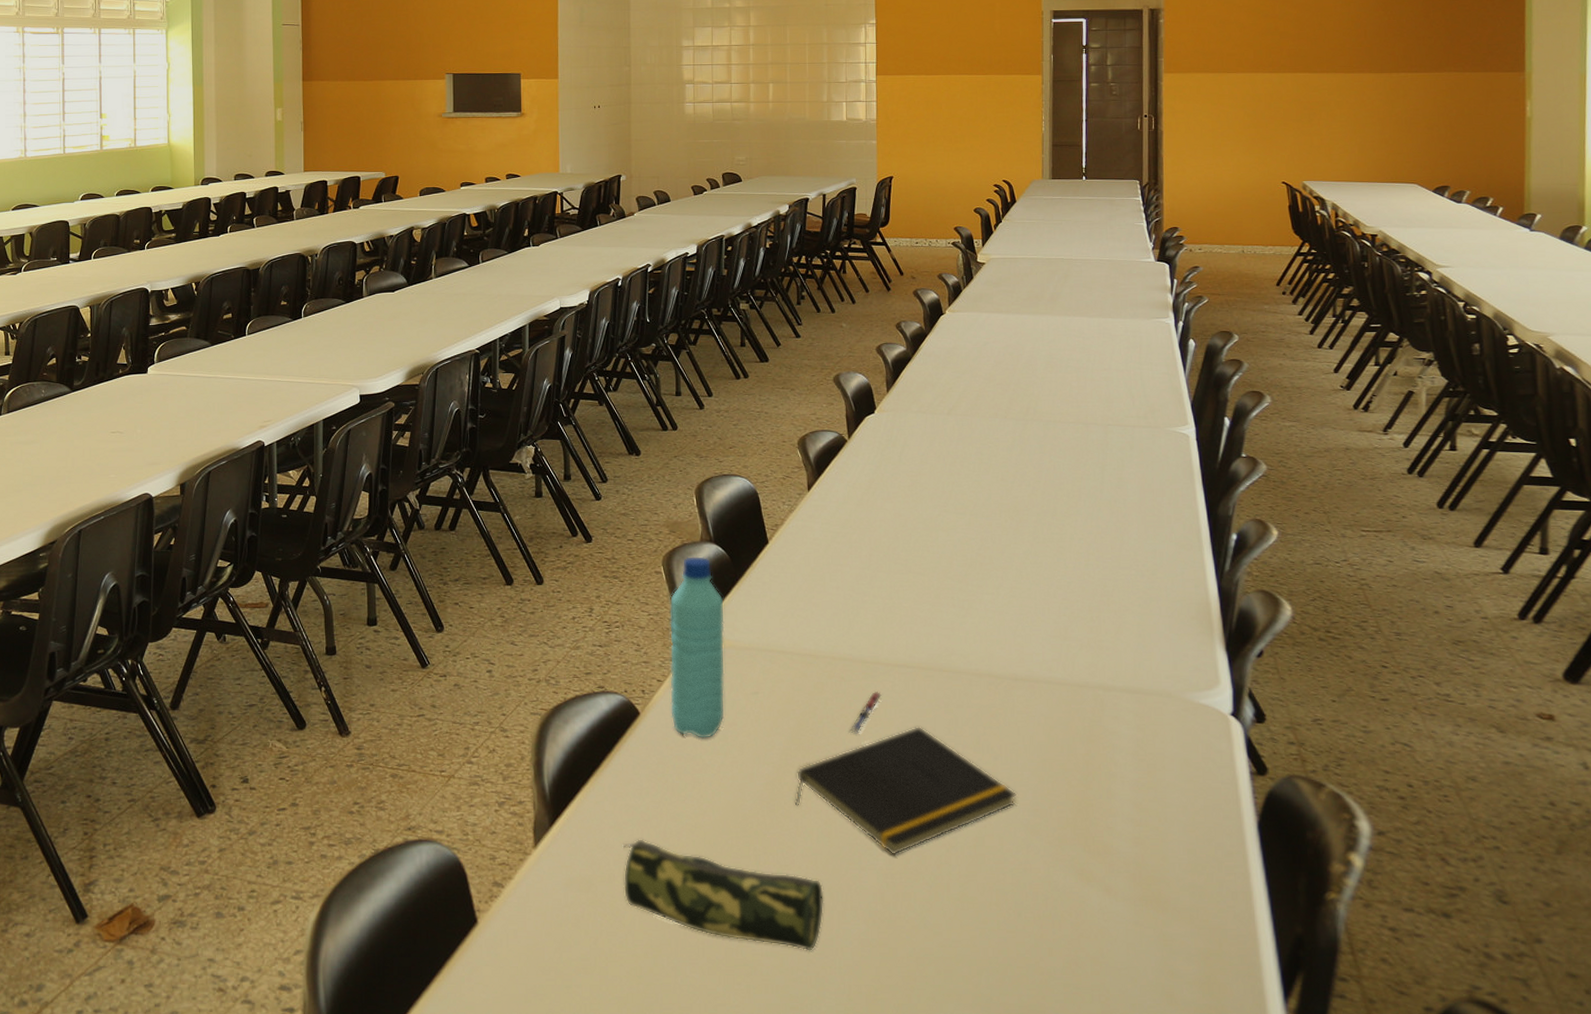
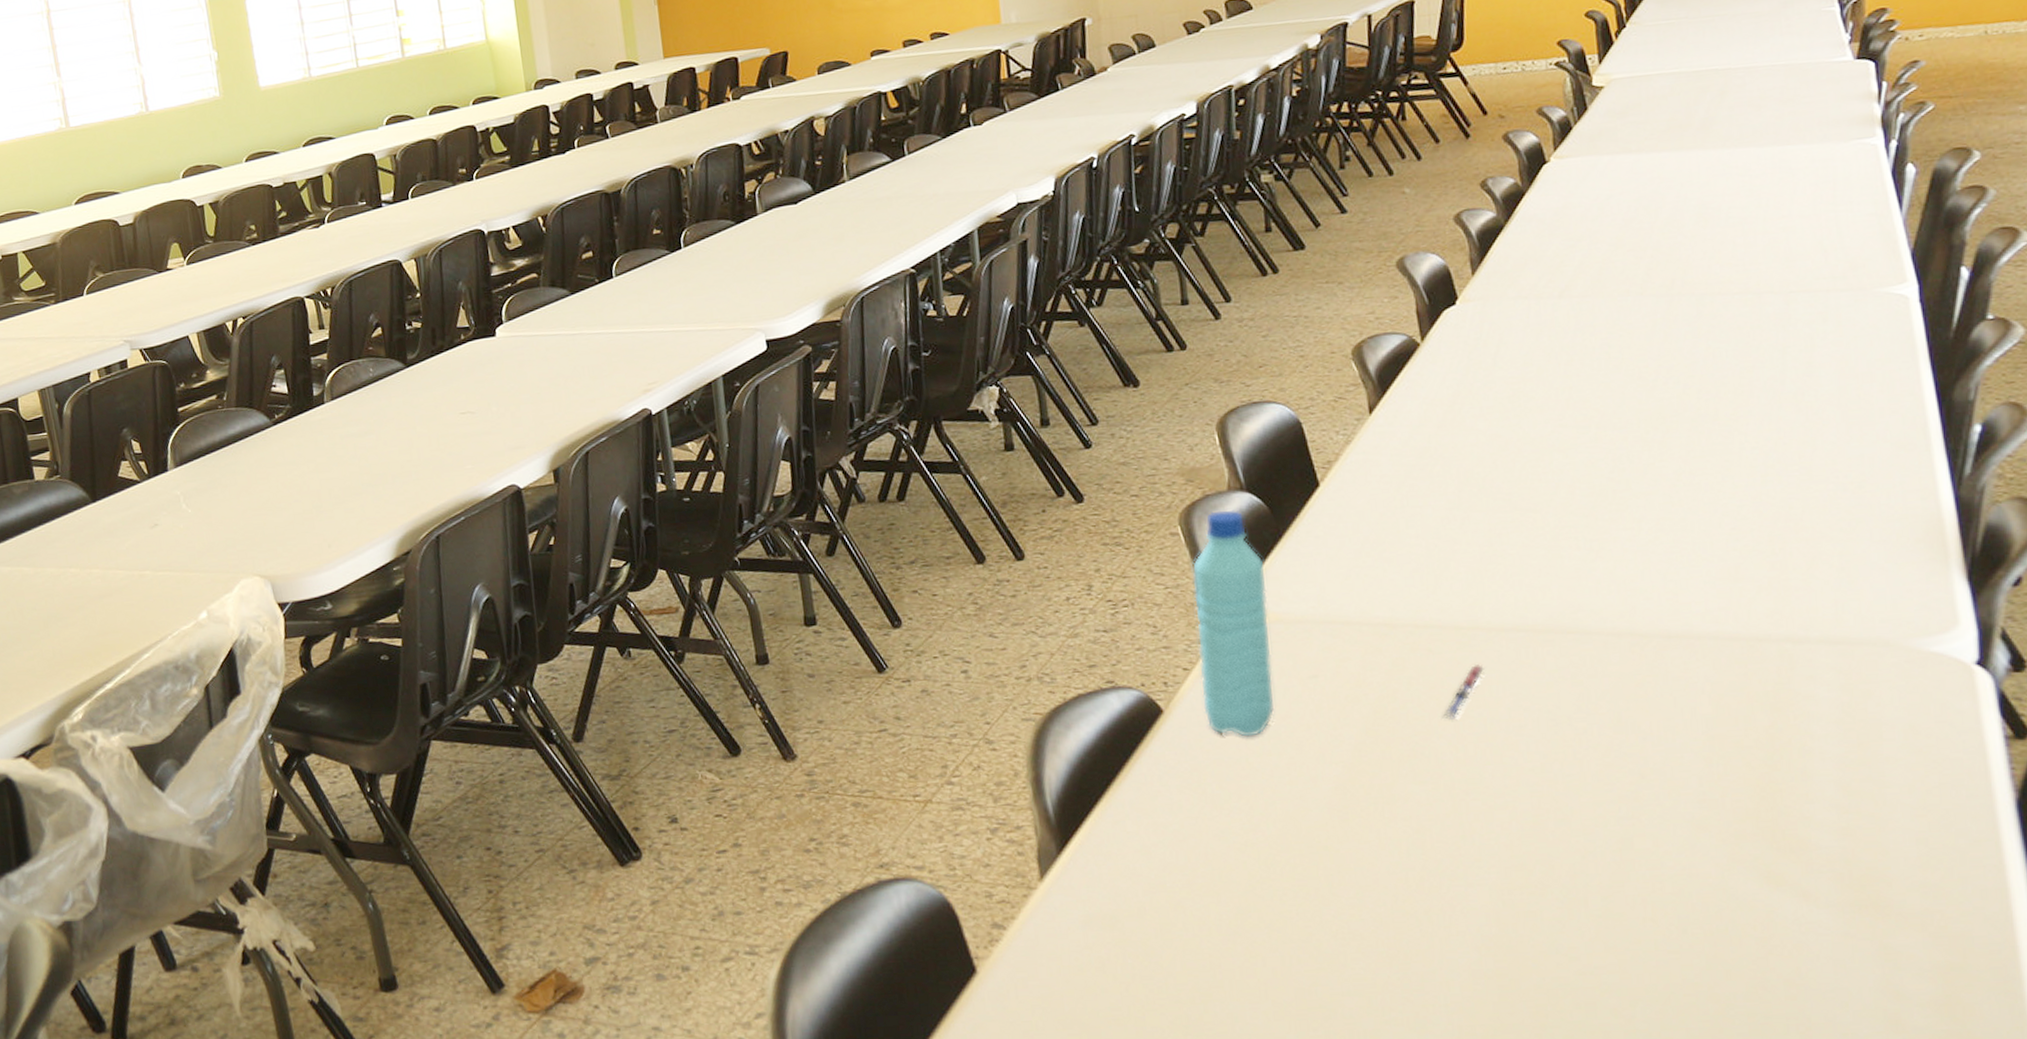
pencil case: present [622,839,824,951] -> none [1152,863,1422,988]
notepad: present [795,726,1016,855] -> none [1374,704,1675,867]

